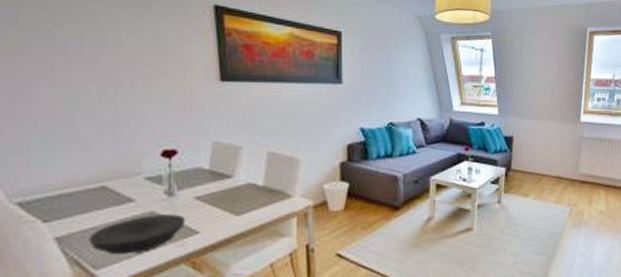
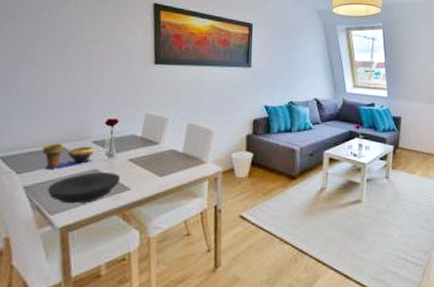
decorative bowl: none [76,182,148,216] -> present [42,143,94,170]

